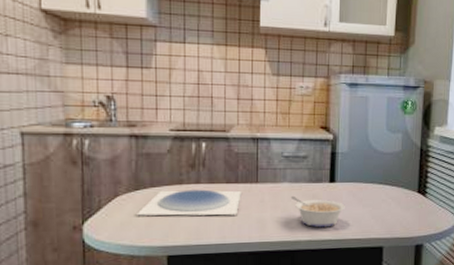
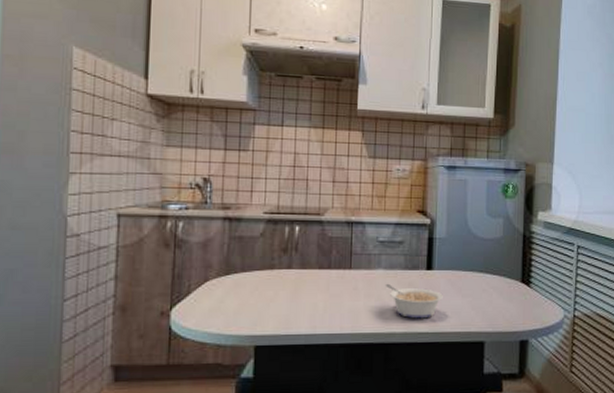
plate: present [137,189,241,216] -> none [226,275,334,304]

